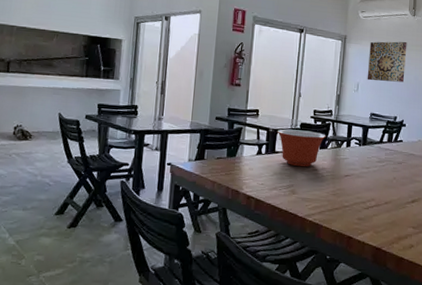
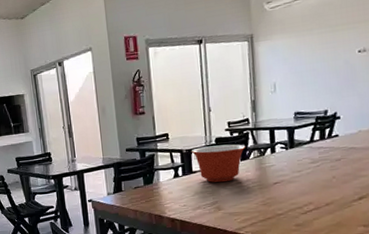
wall art: present [367,41,407,83] -> none [282,23,332,78]

